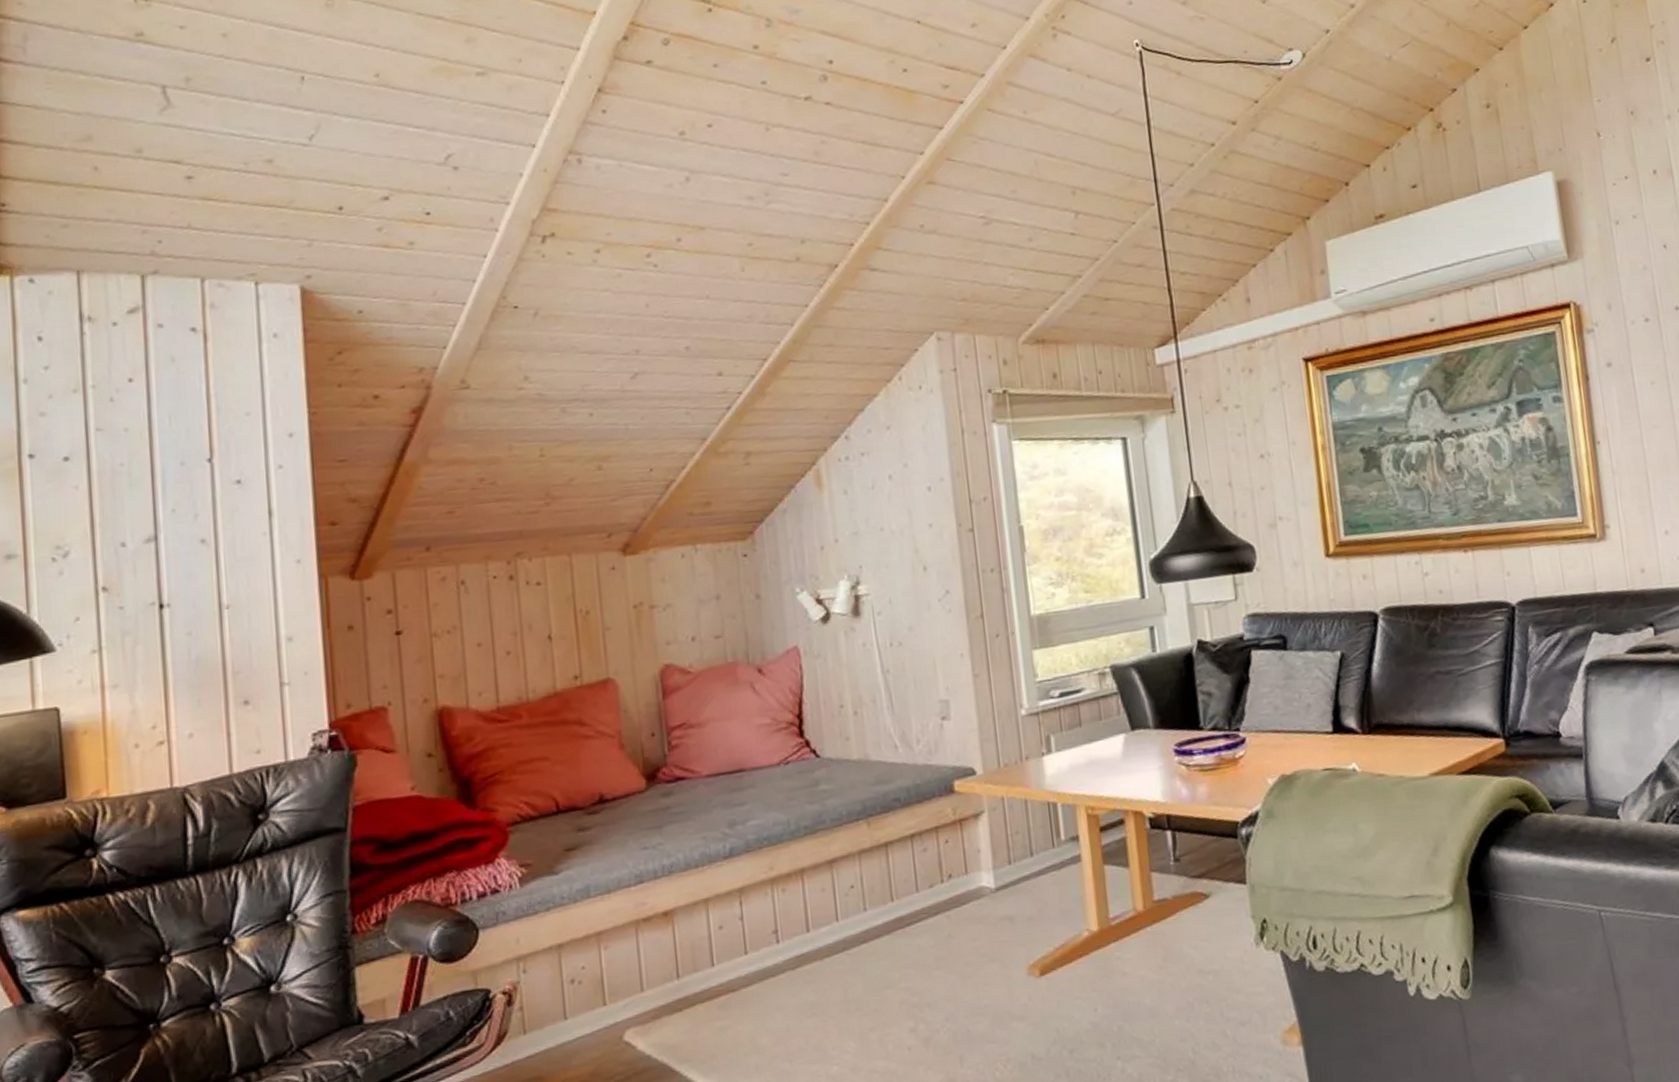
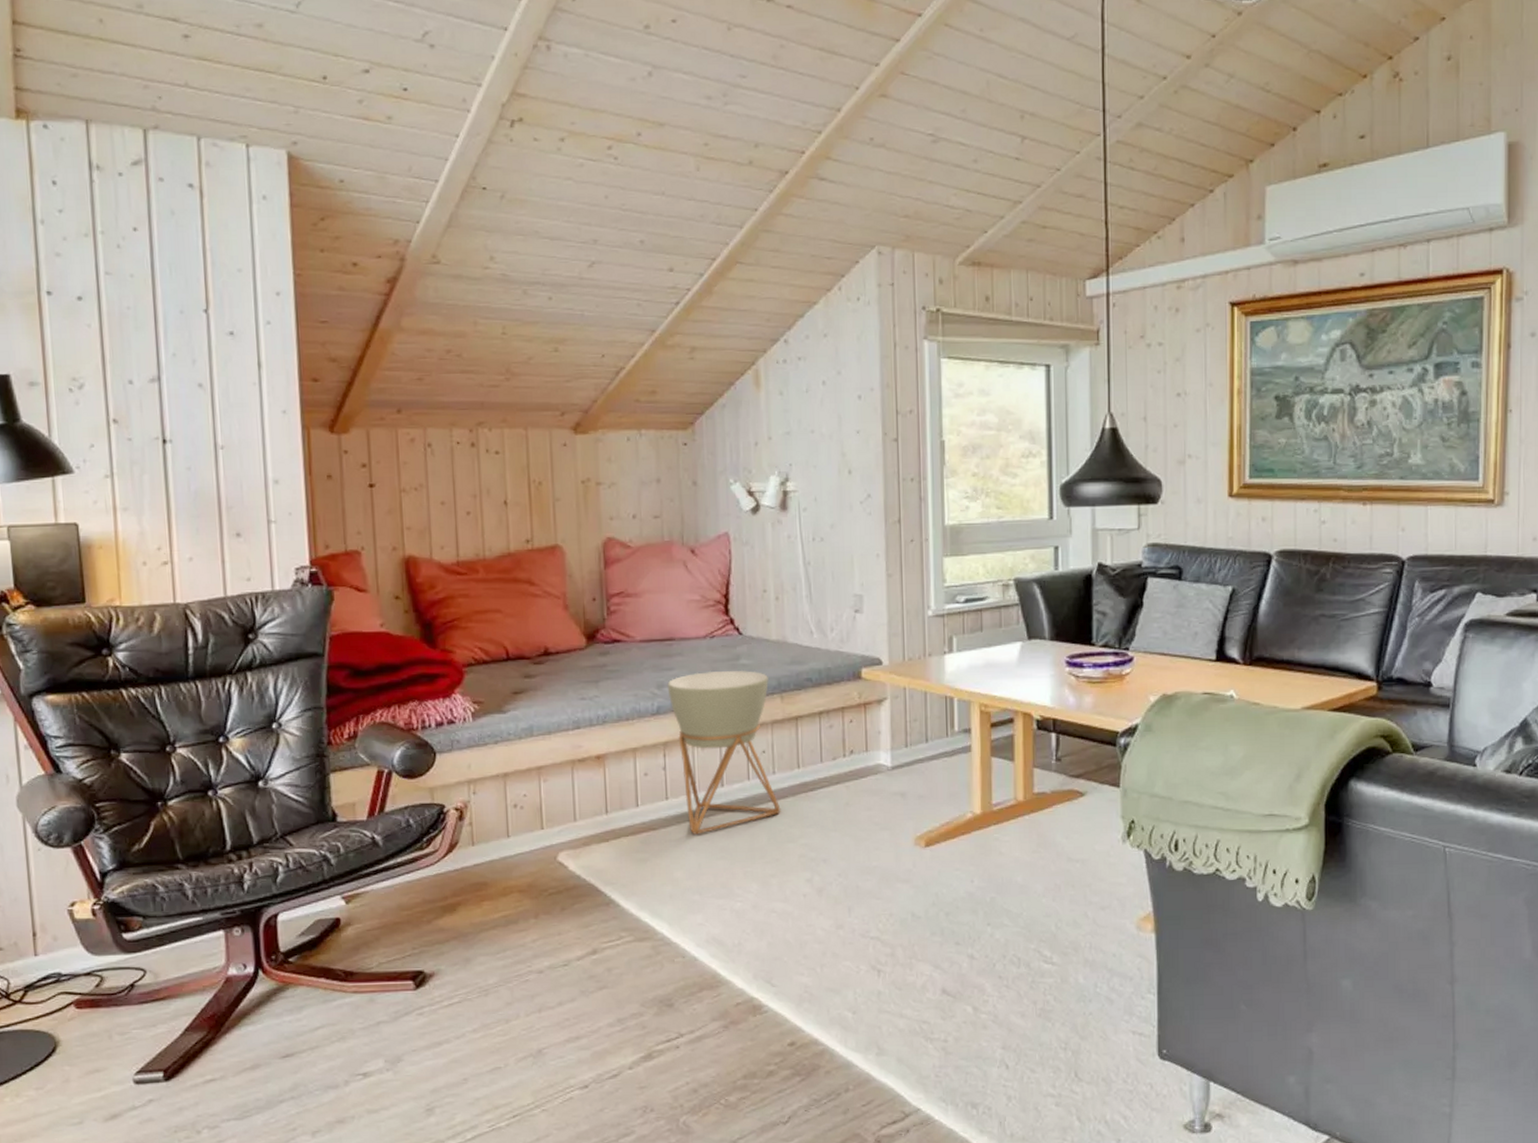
planter: none [739,796,876,992] -> present [667,670,781,835]

